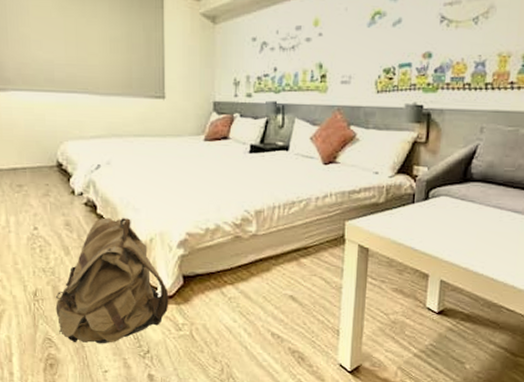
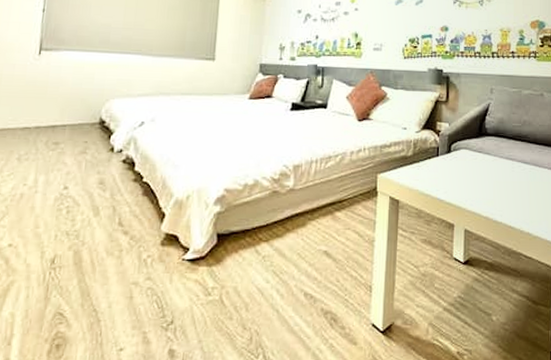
backpack: present [55,217,169,344] -> none [73,175,201,317]

